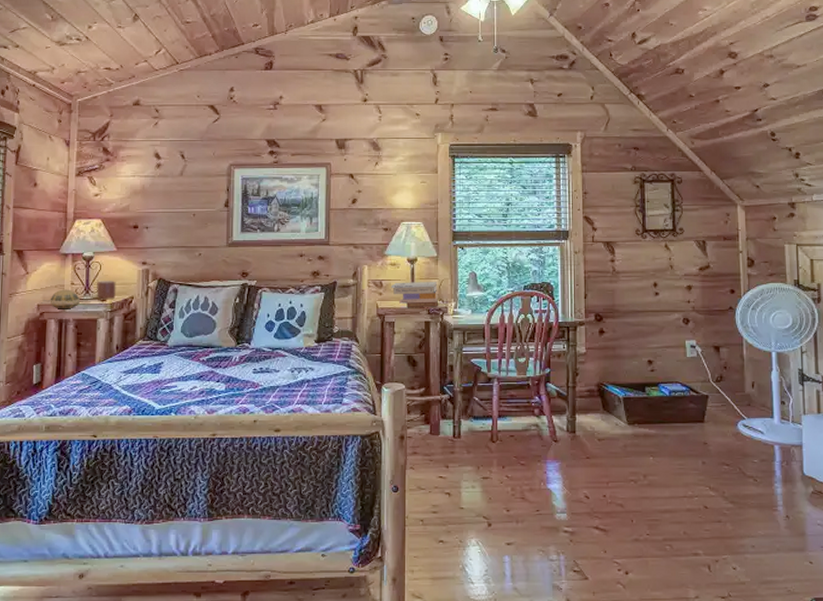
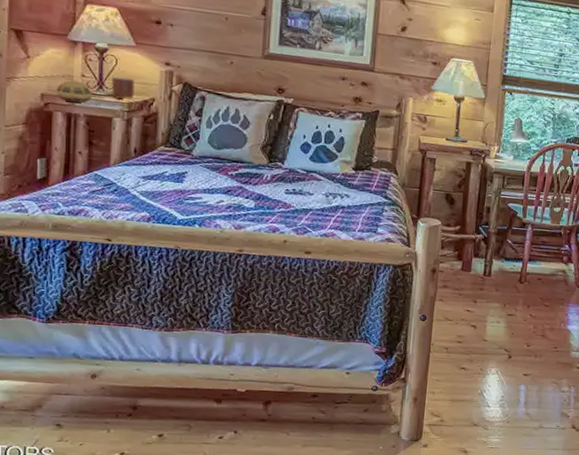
books: present [391,282,439,308] -> none [435,119,483,149]

